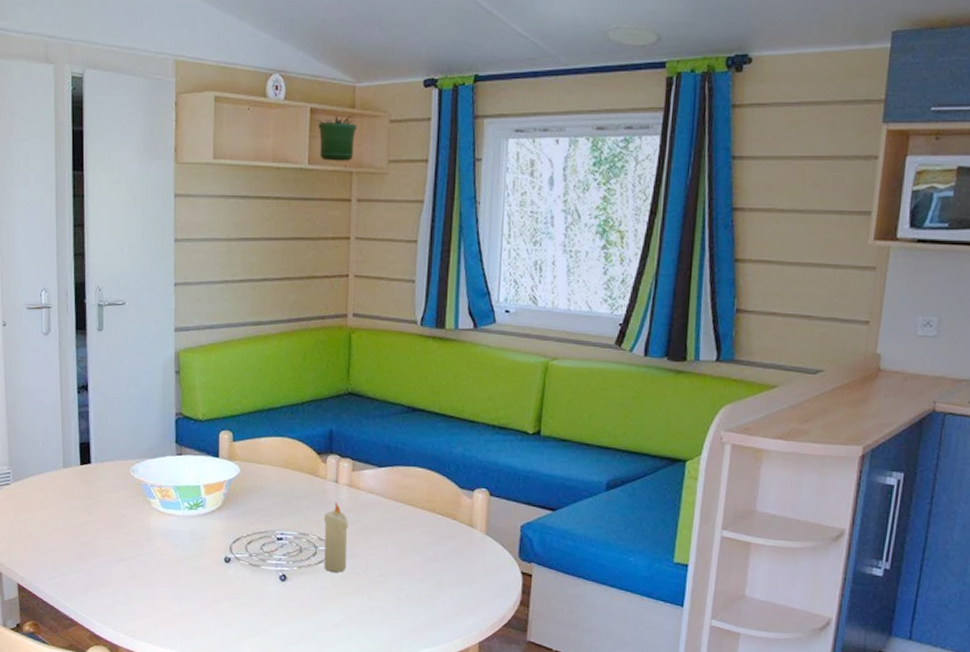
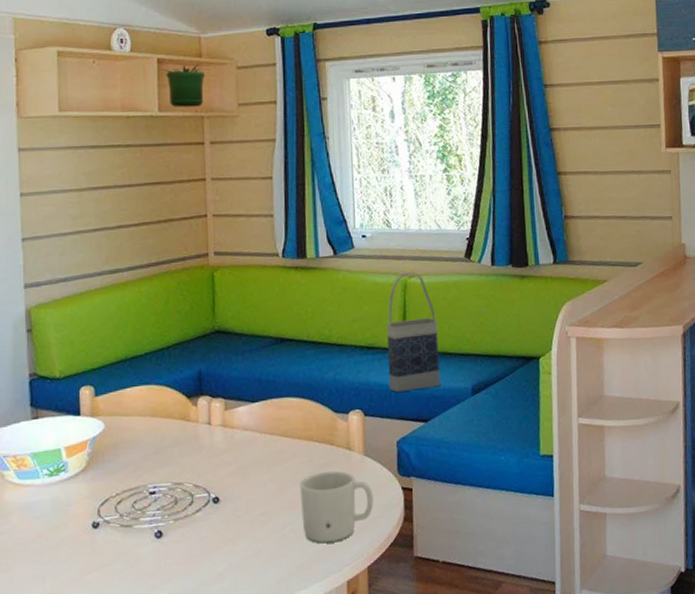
candle: present [324,502,348,572] -> none [199,445,226,519]
mug: none [418,544,492,614] -> present [299,470,374,544]
bag: none [518,353,577,478] -> present [387,271,440,393]

